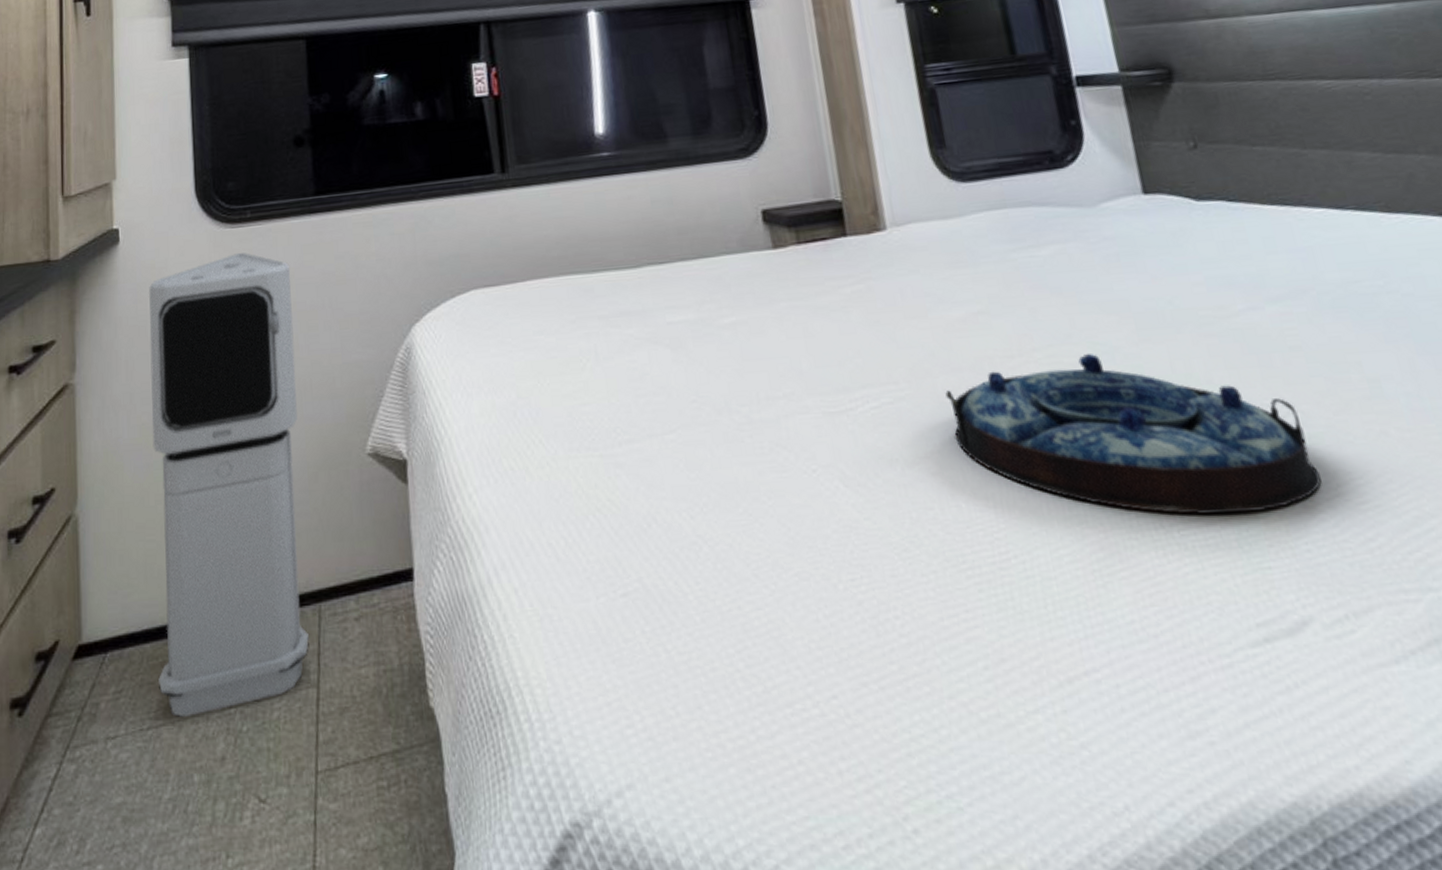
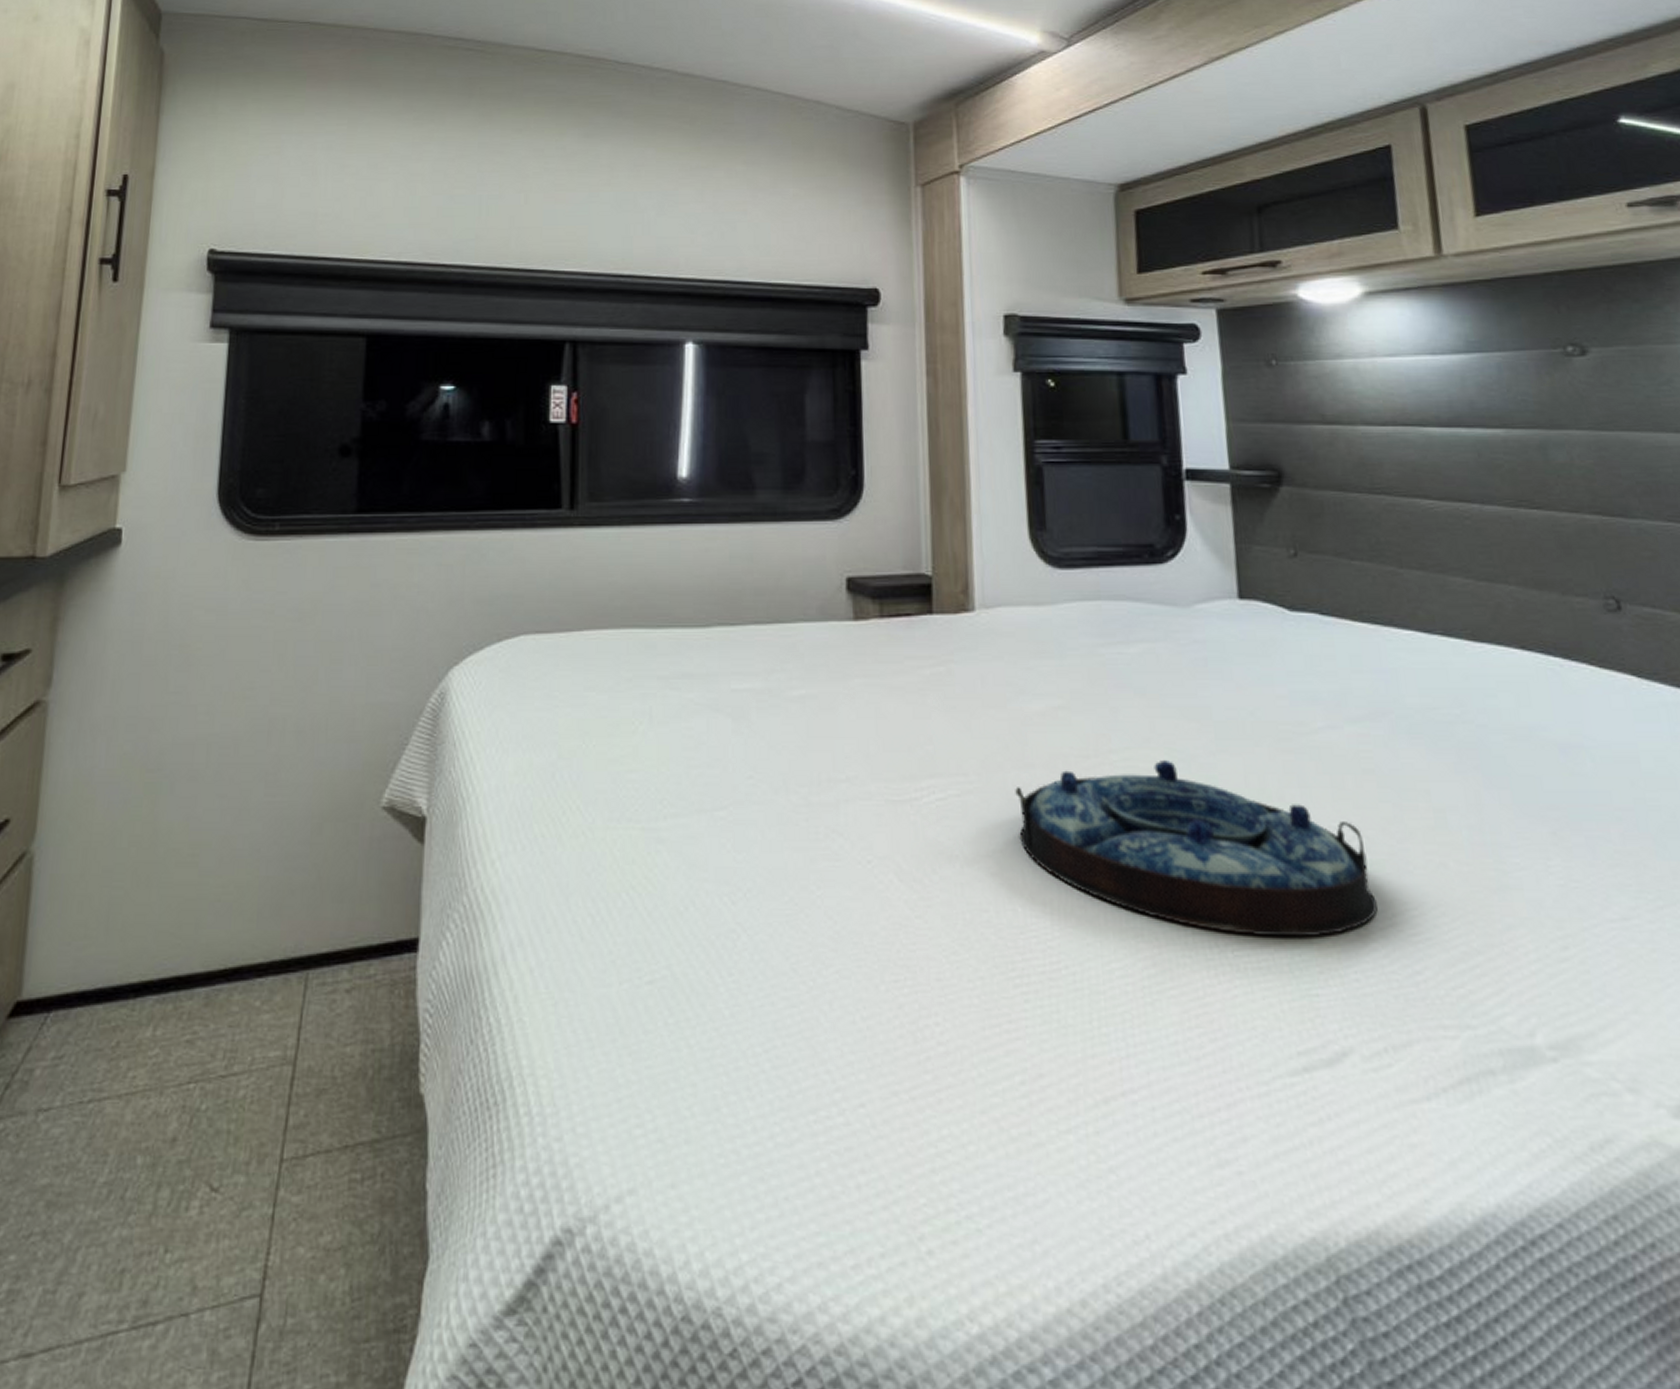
air purifier: present [148,253,309,717] -> none [107,570,318,1090]

